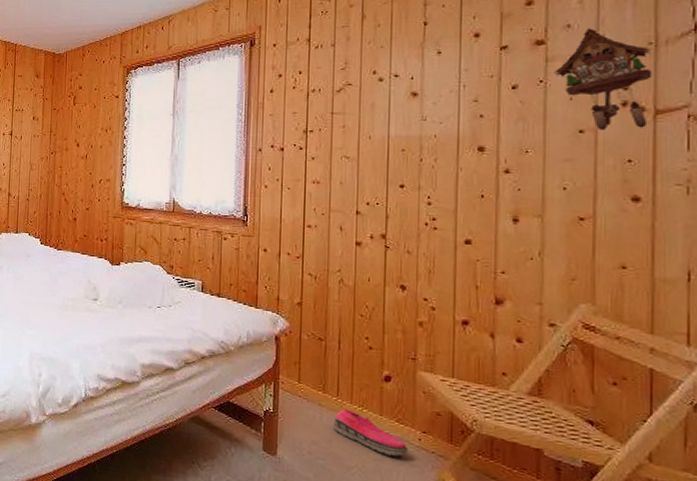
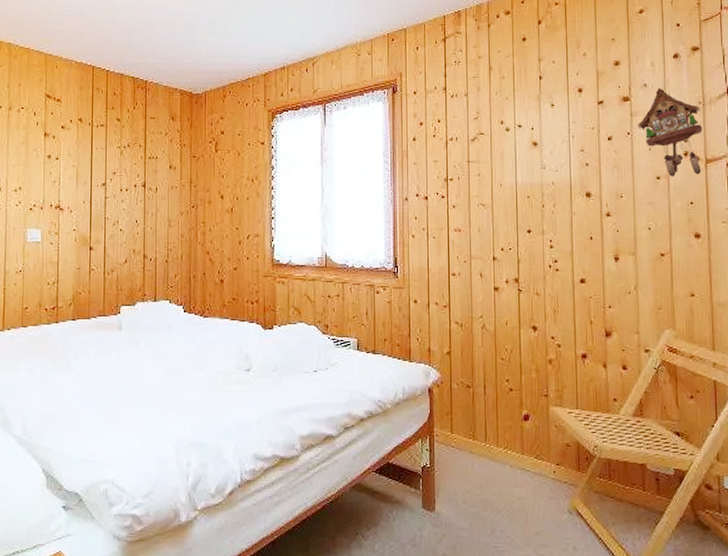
shoe: present [333,408,409,457] -> none [483,453,546,493]

